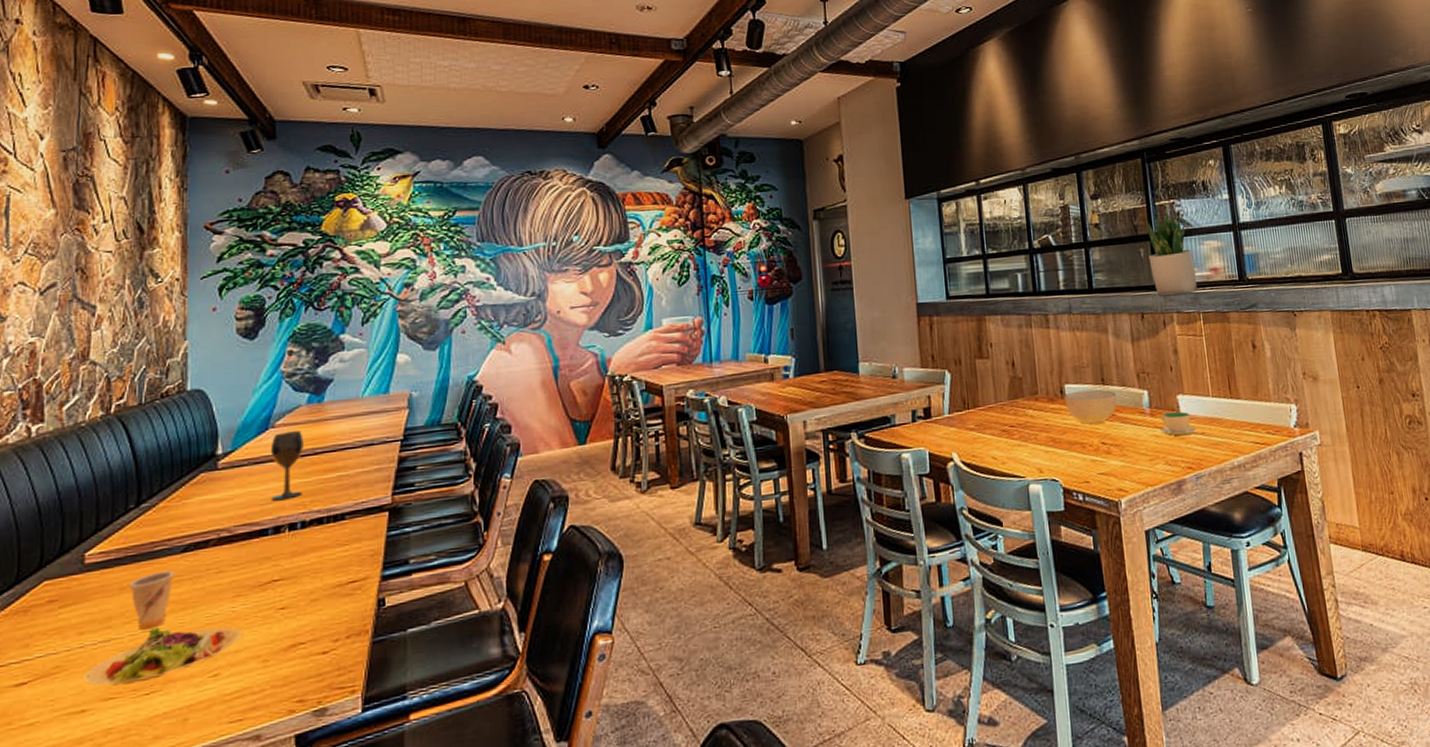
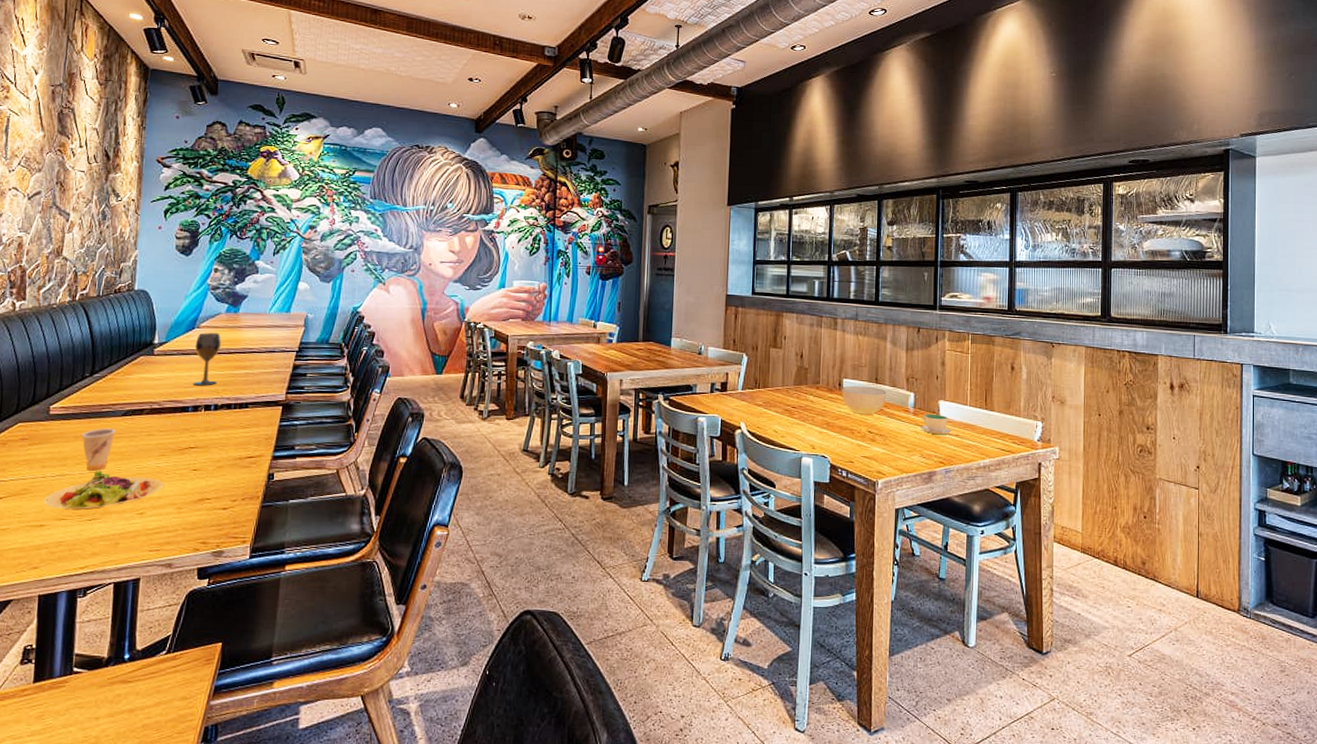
planter: present [1146,211,1198,297] -> none [931,244,971,317]

